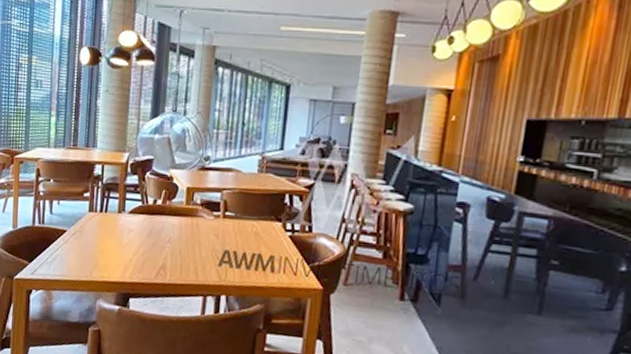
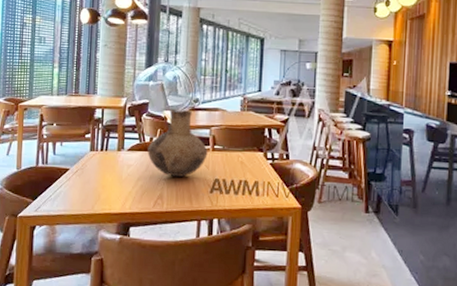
vase: none [150,168,218,247] -> present [147,109,208,178]

